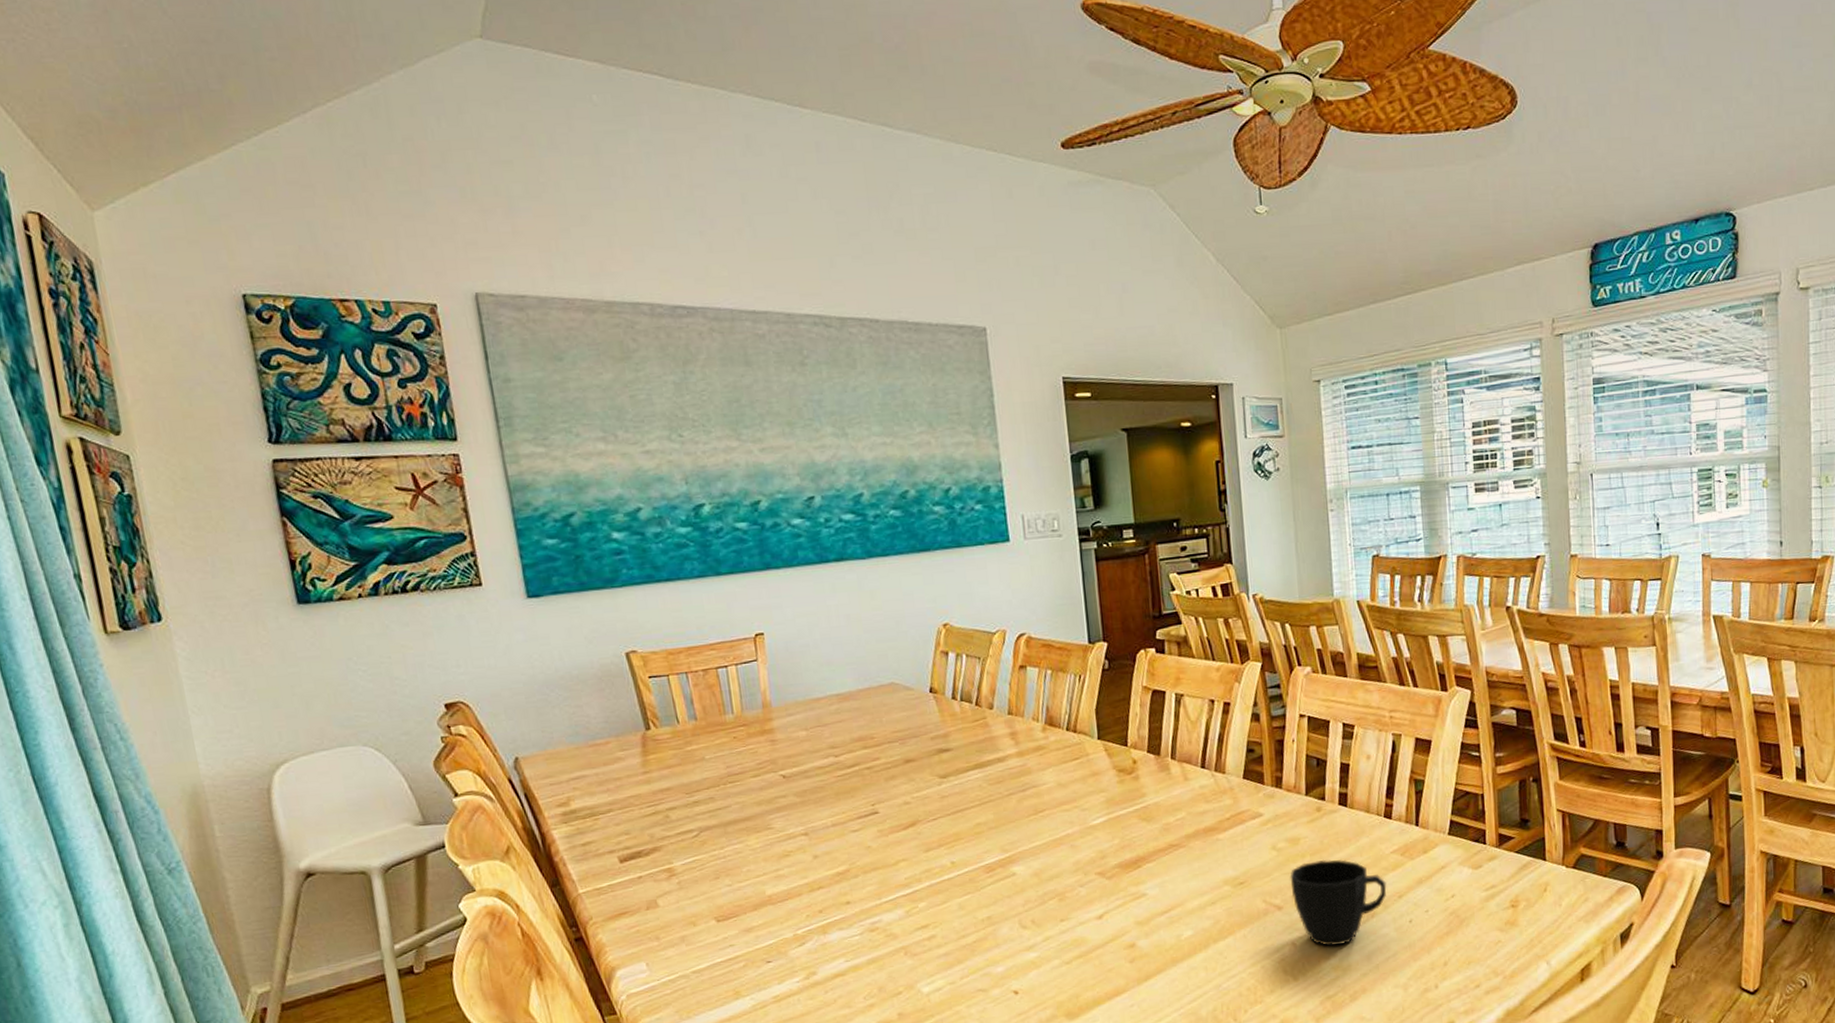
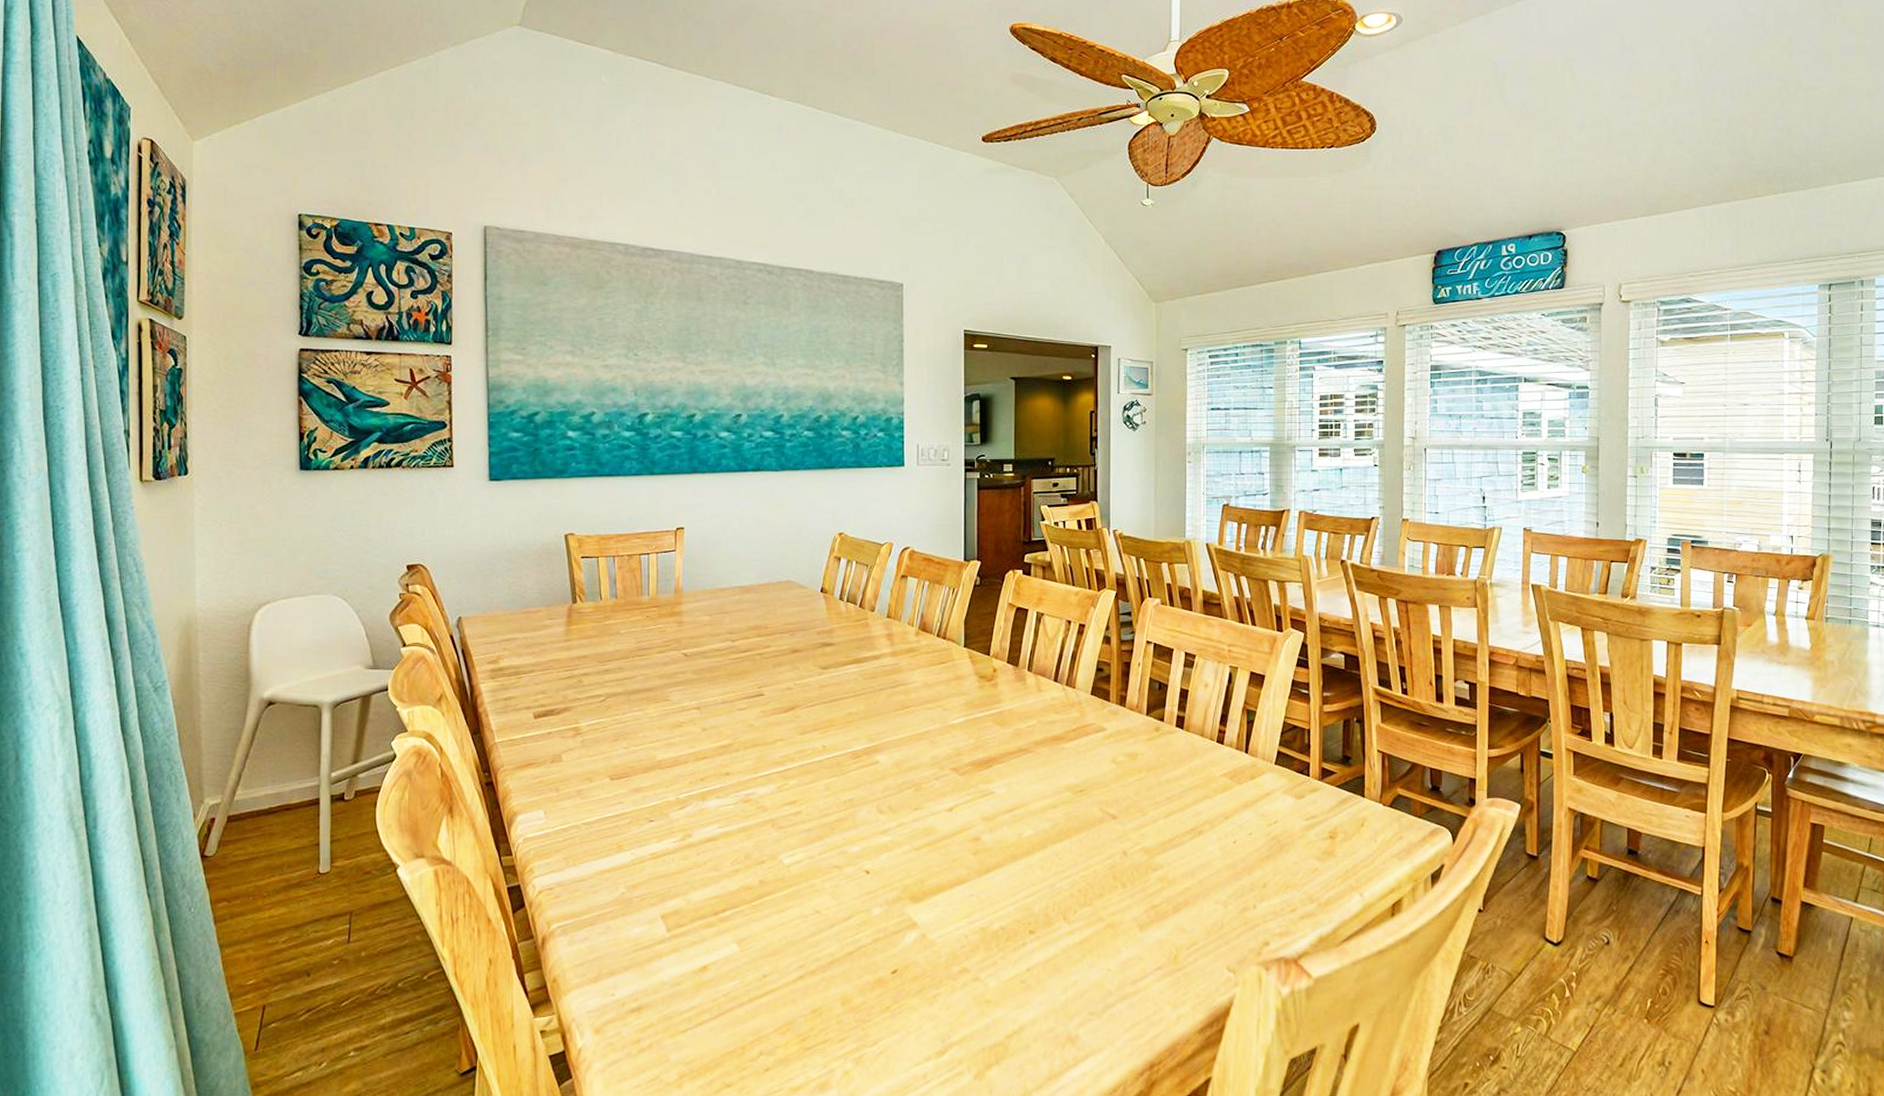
cup: present [1290,859,1387,946] -> none [1126,776,1215,858]

